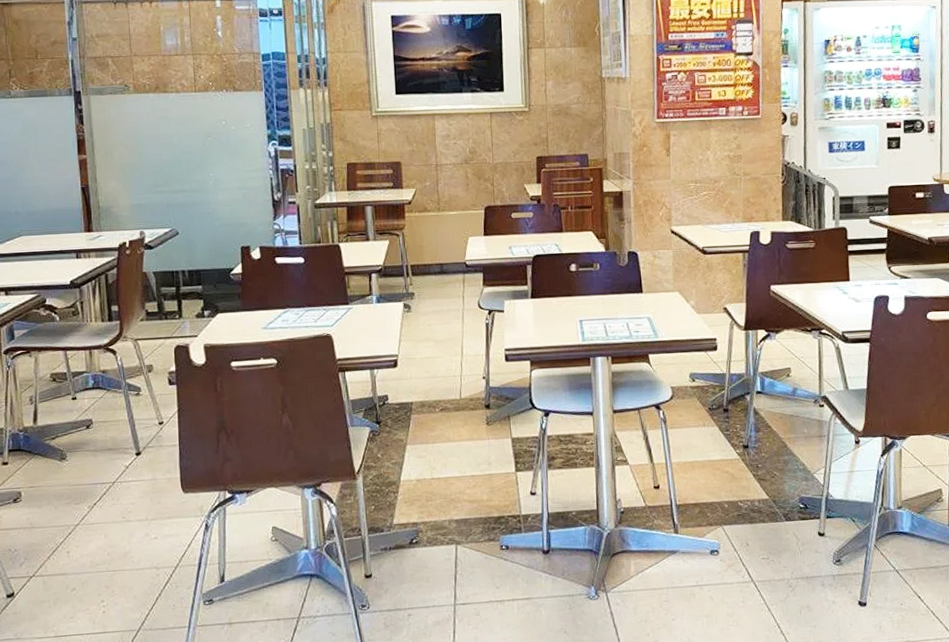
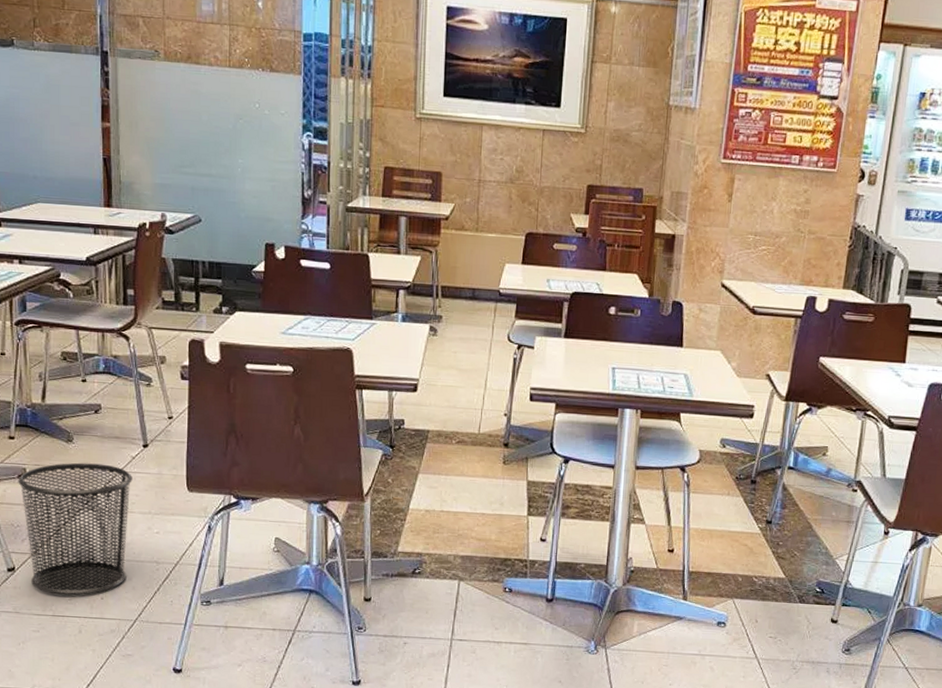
waste bin: none [13,477,127,615] -> present [18,462,132,596]

